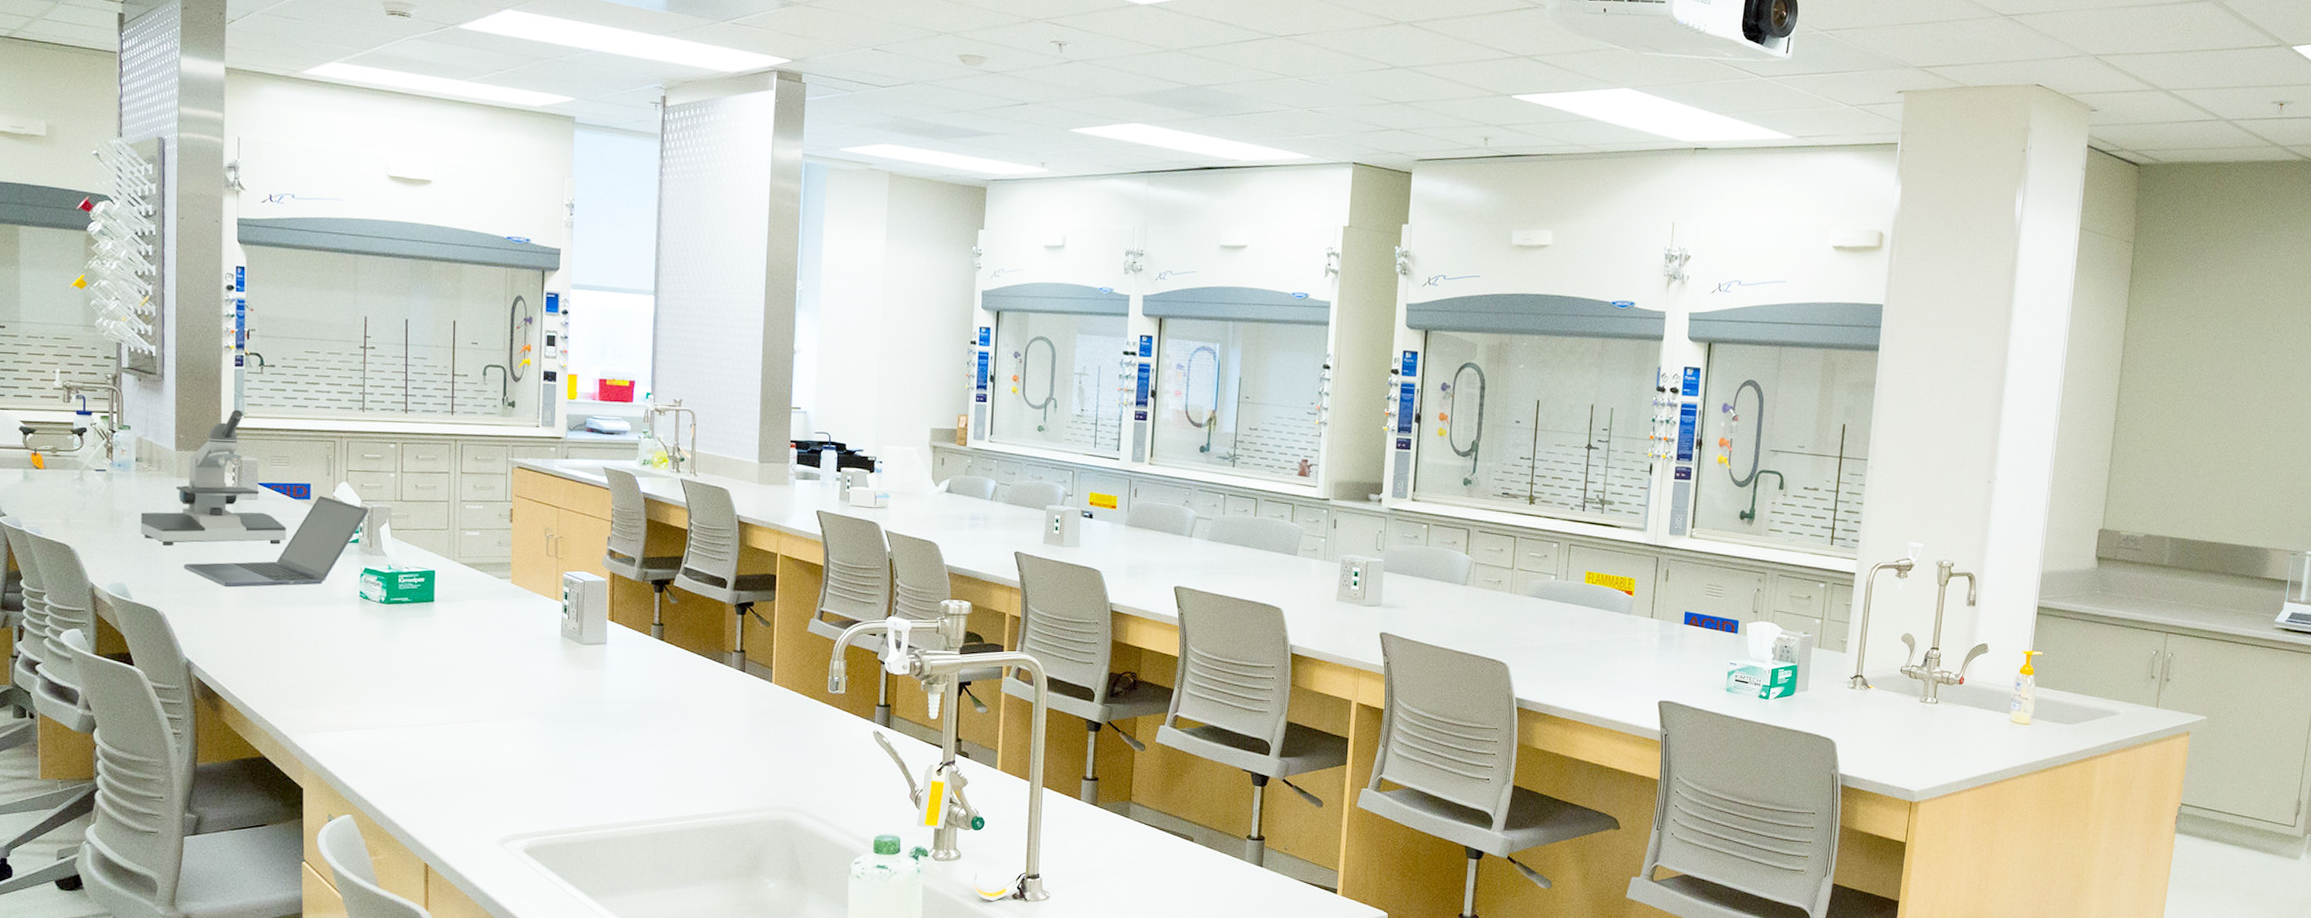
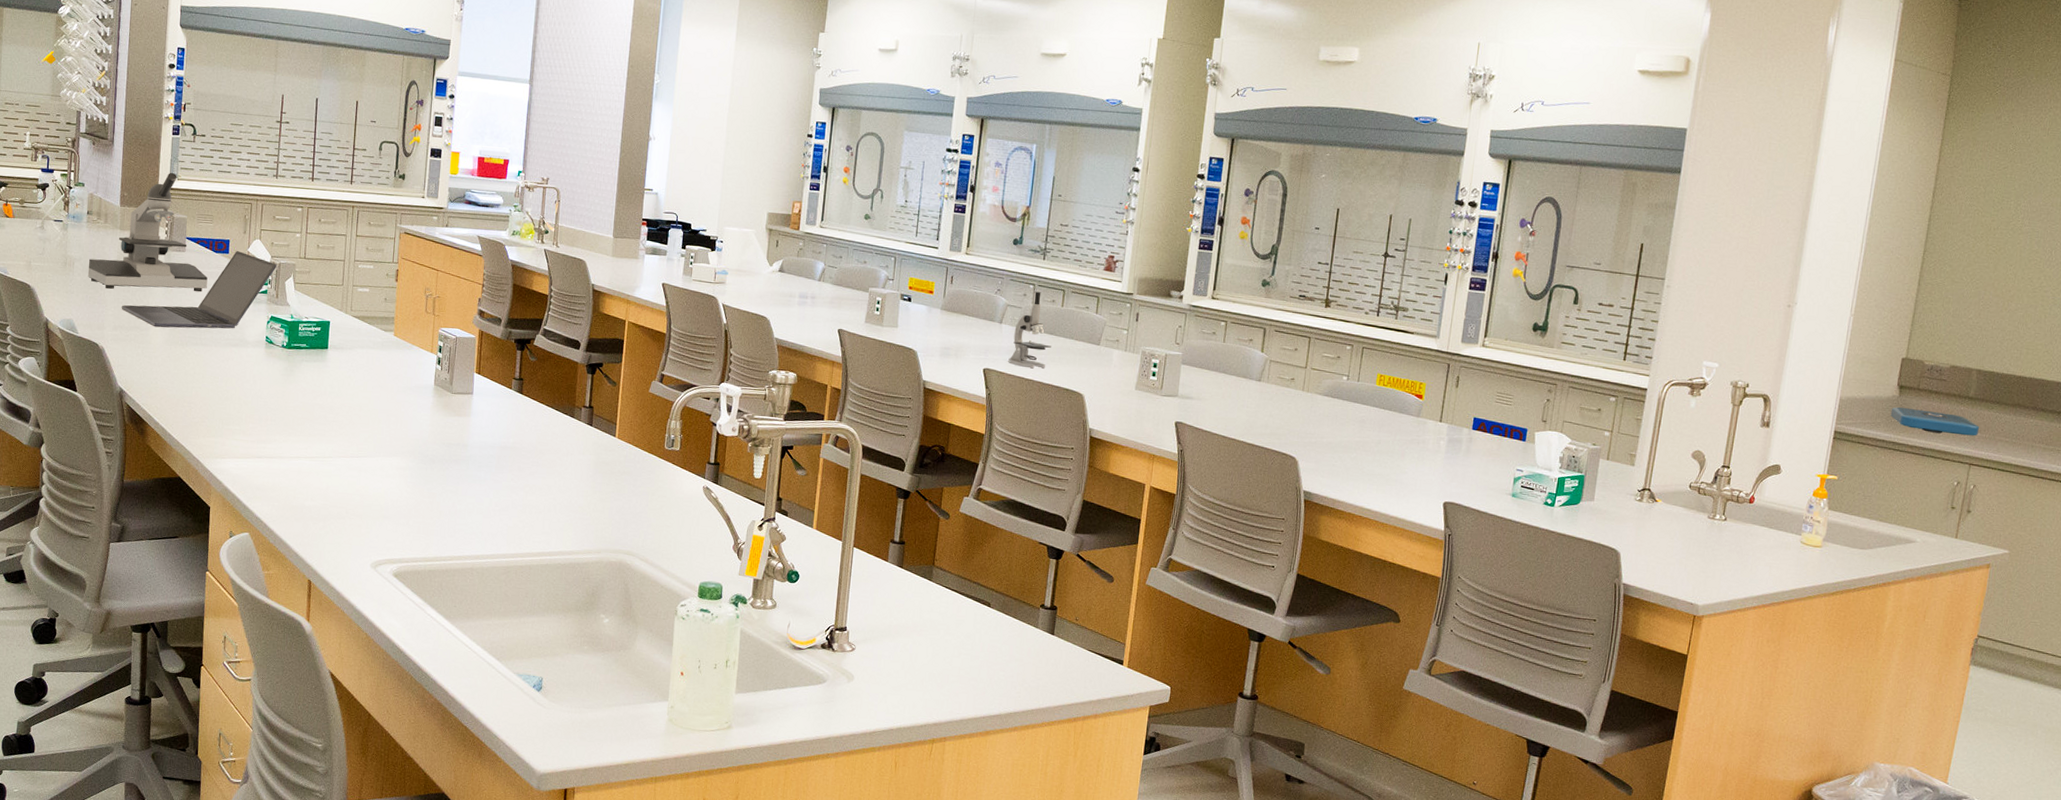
microscope: none [1200,501,1246,584] -> present [1008,291,1051,369]
scale: none [2090,578,2175,605] -> present [1890,406,1980,437]

